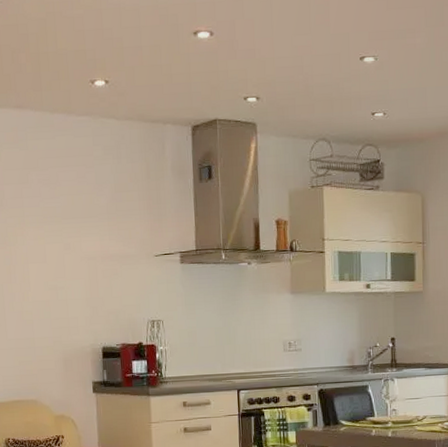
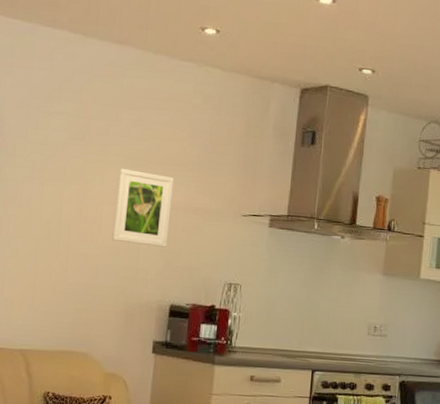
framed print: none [37,227,91,296] -> present [112,168,174,247]

